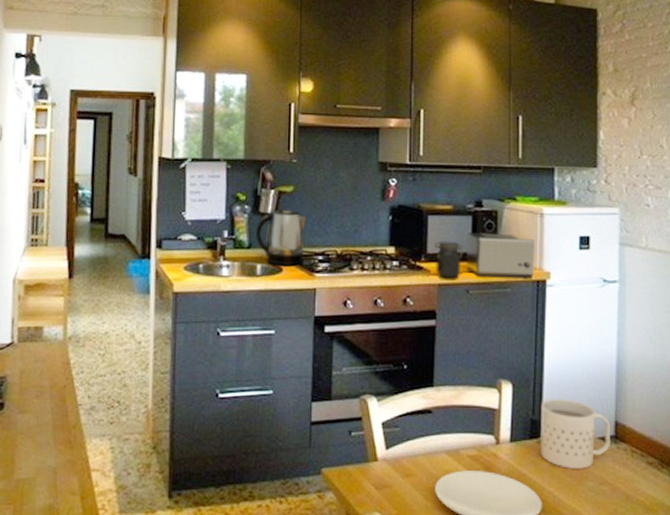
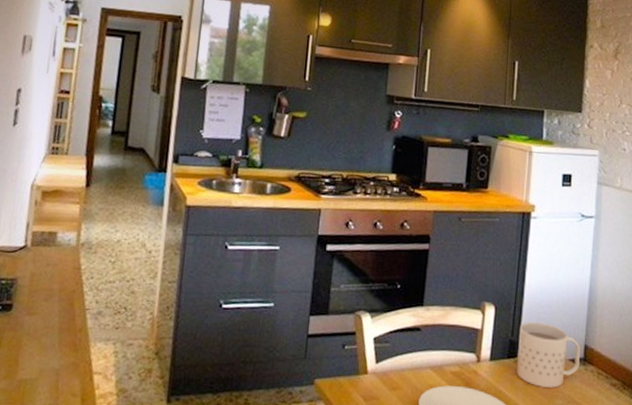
kettle: present [255,209,307,267] -> none [267,133,317,187]
jar: present [434,241,463,282] -> none [432,171,458,209]
toaster: present [467,232,535,280] -> none [460,165,523,211]

